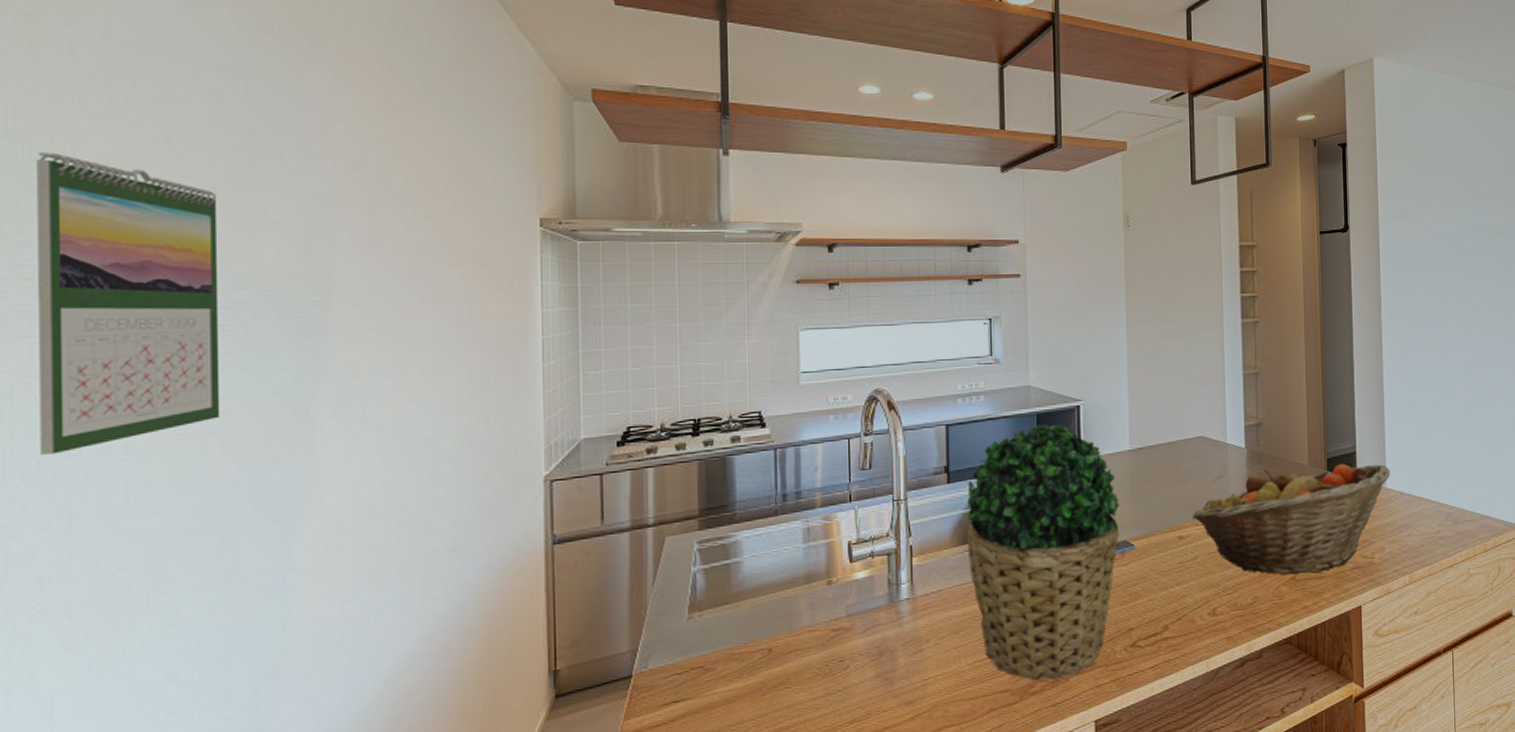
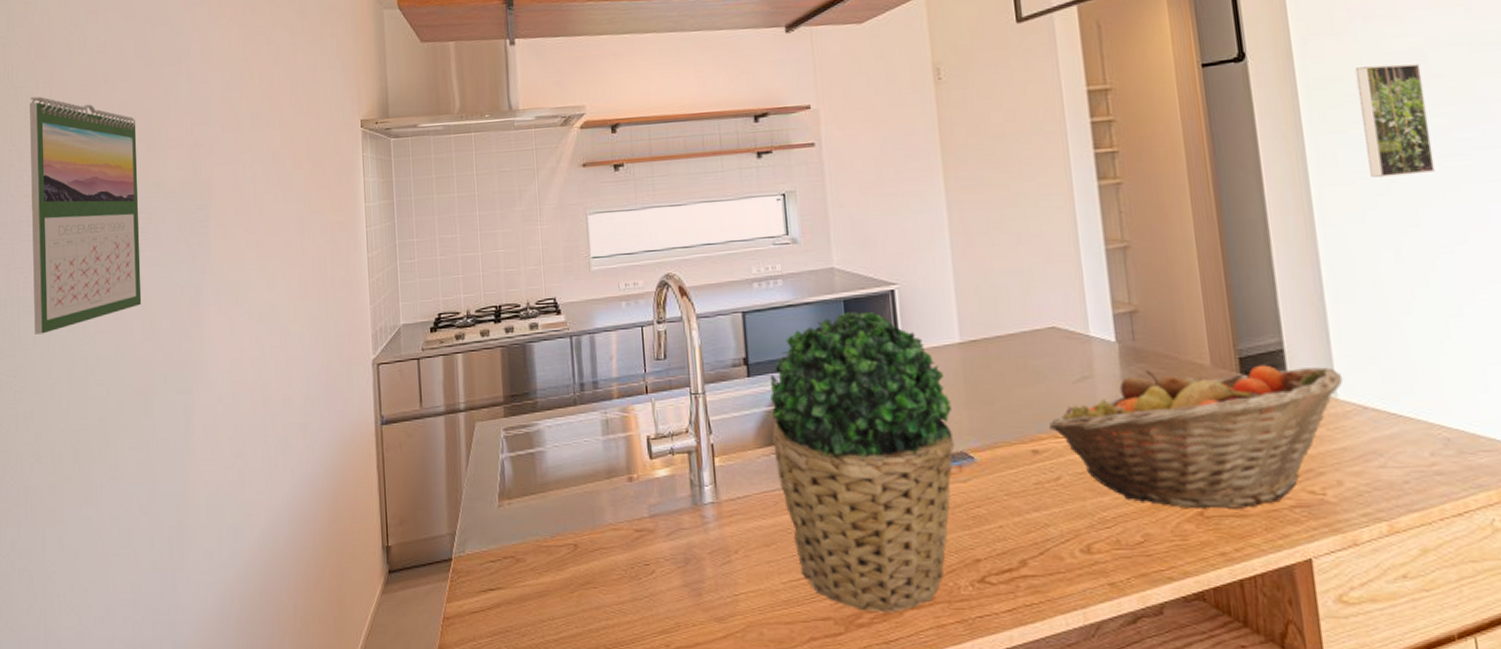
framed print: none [1416,243,1457,325] -> present [1354,64,1435,177]

